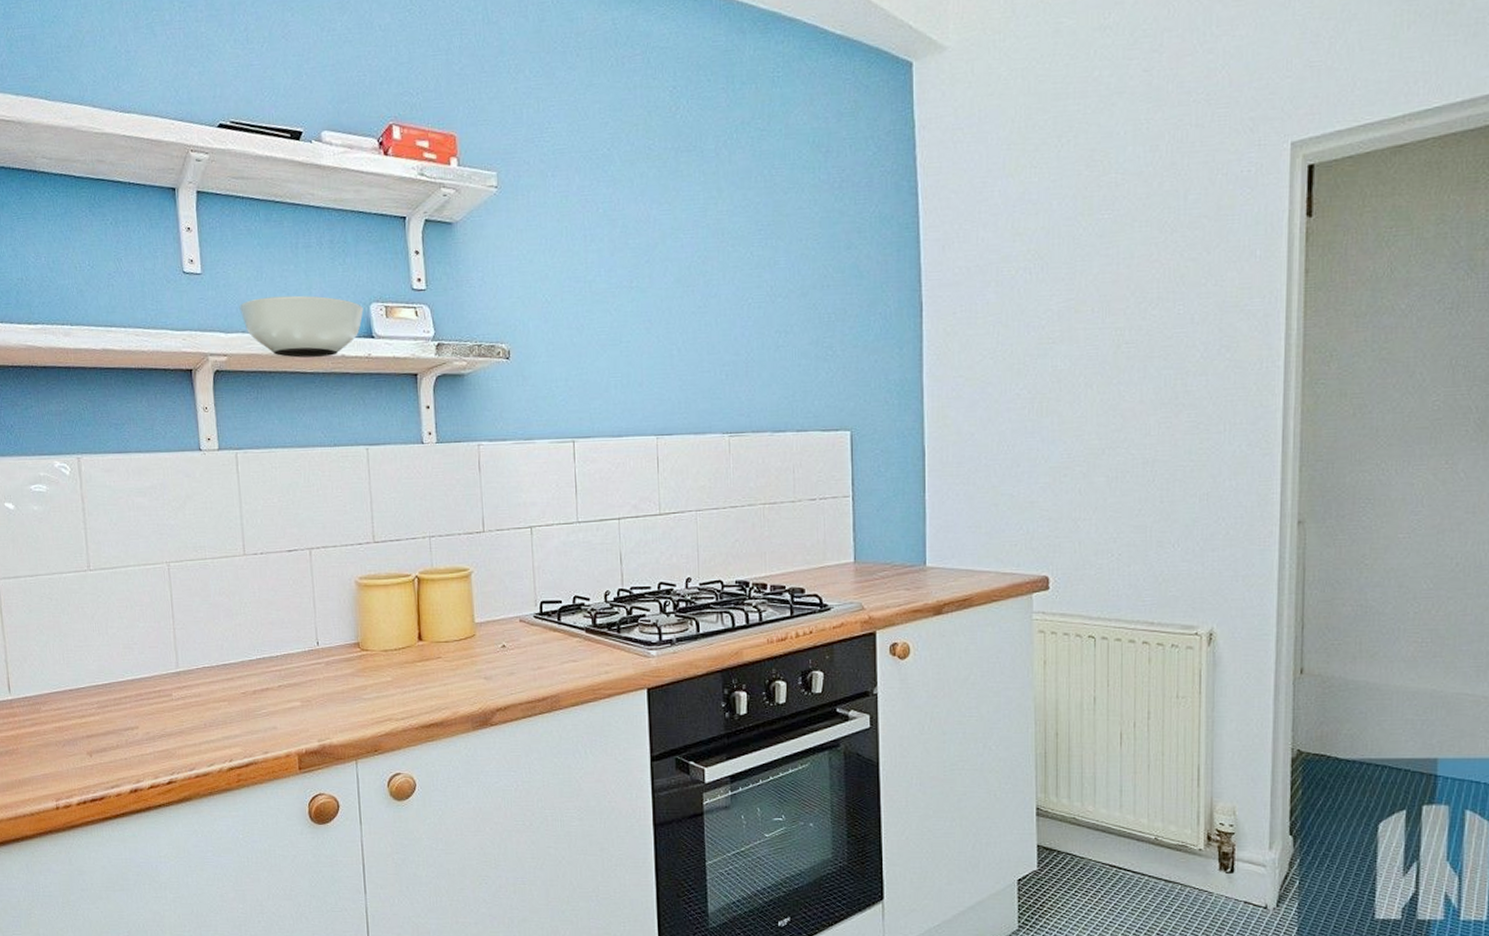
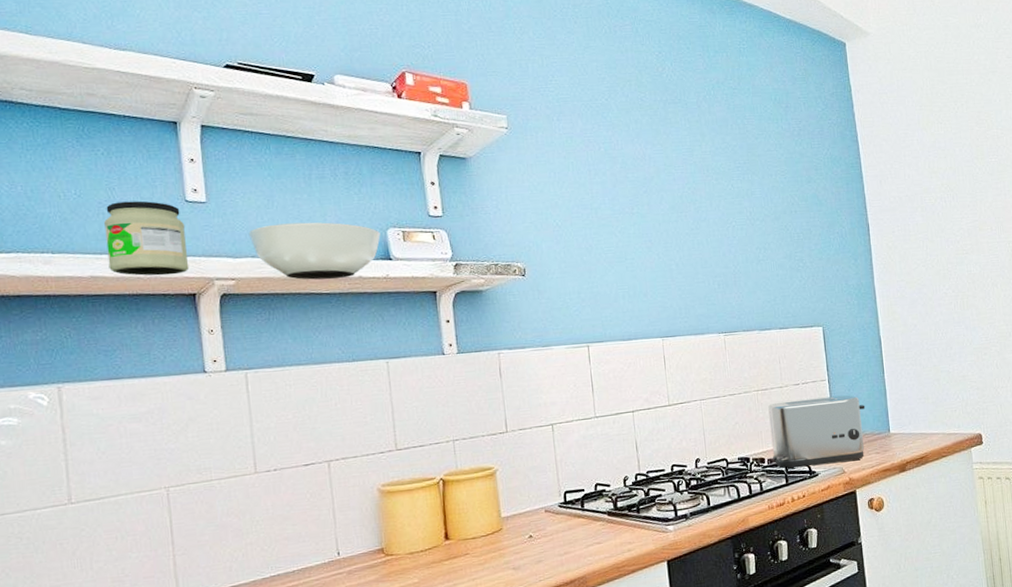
jar: none [113,272,187,350] -> present [104,200,190,276]
toaster: none [776,516,897,599] -> present [768,395,866,469]

